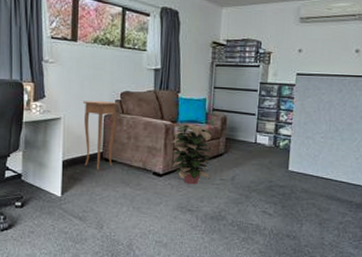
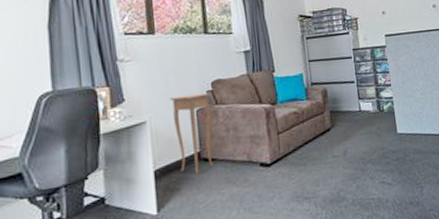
decorative plant: present [171,124,213,185] -> none [274,103,322,169]

